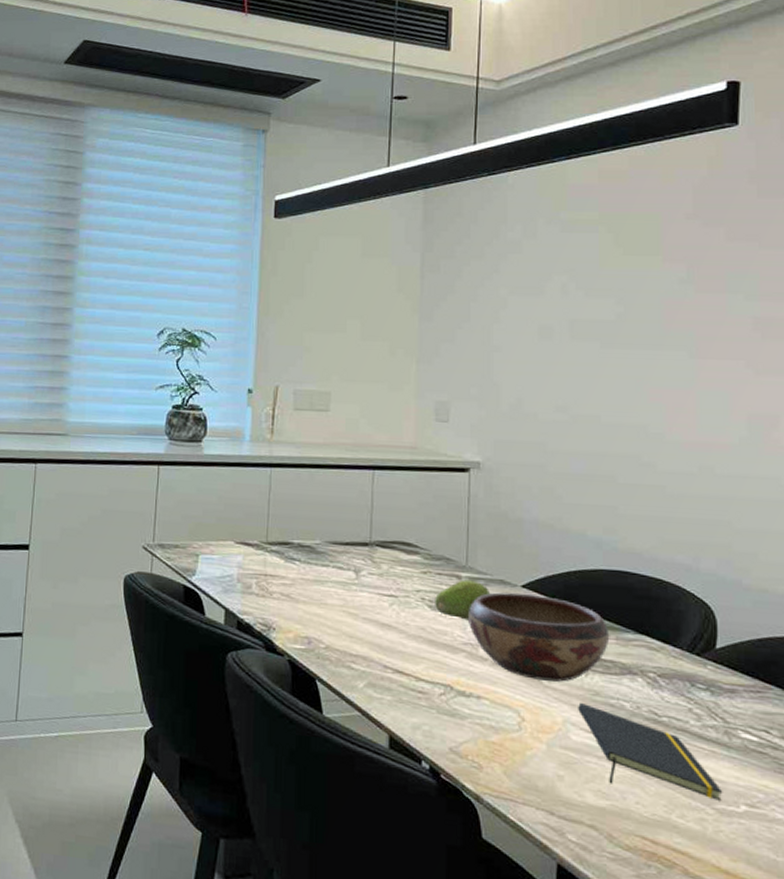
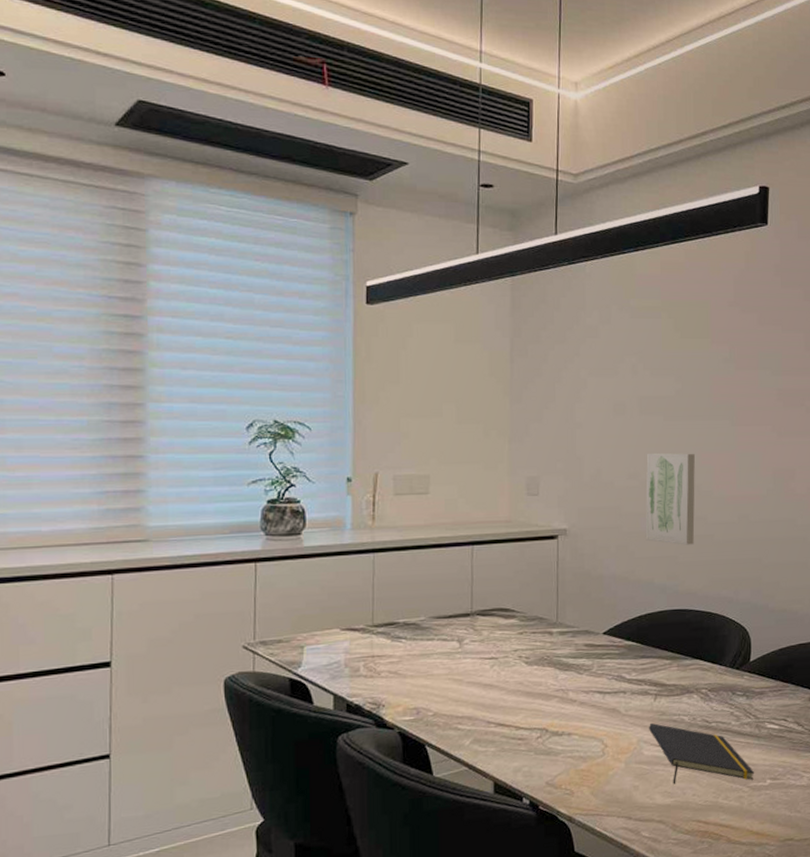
fruit: present [435,580,491,619] -> none [530,634,578,669]
decorative bowl: present [469,592,610,682] -> none [560,639,673,711]
wall art: none [576,383,641,496] -> present [645,453,695,545]

